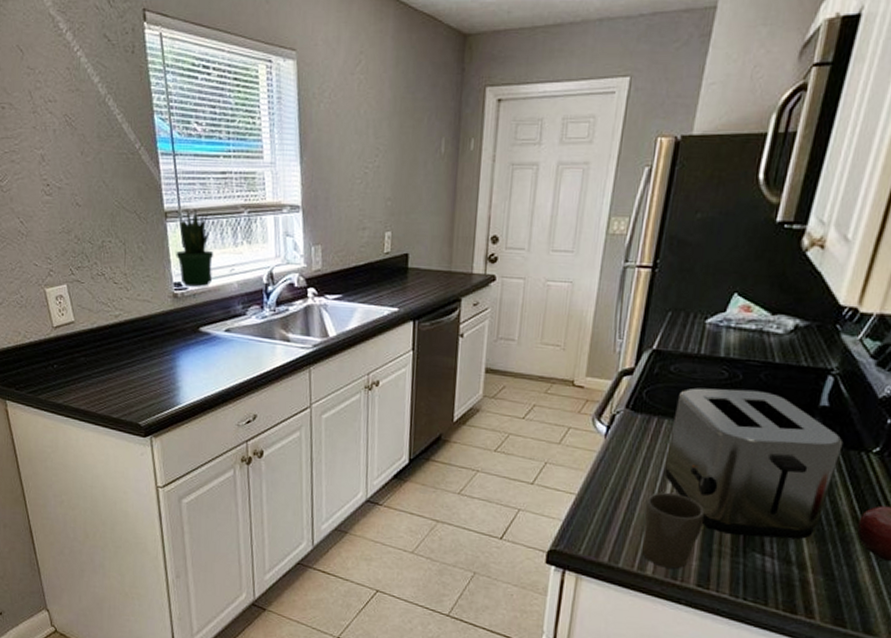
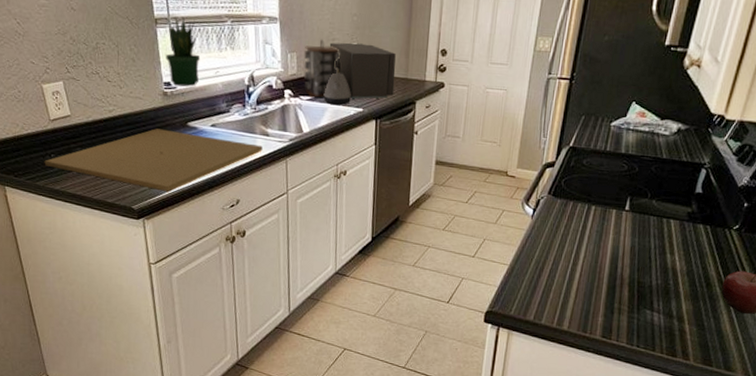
cutting board: none [46,335,283,406] -> present [44,128,263,192]
spice rack: none [329,228,373,297] -> present [303,39,341,98]
kettle: none [352,250,386,304] -> present [323,58,352,105]
microwave: none [359,231,437,299] -> present [329,42,396,101]
mug: present [642,492,705,569] -> none [560,262,609,324]
toaster: present [664,387,844,540] -> none [578,177,713,298]

